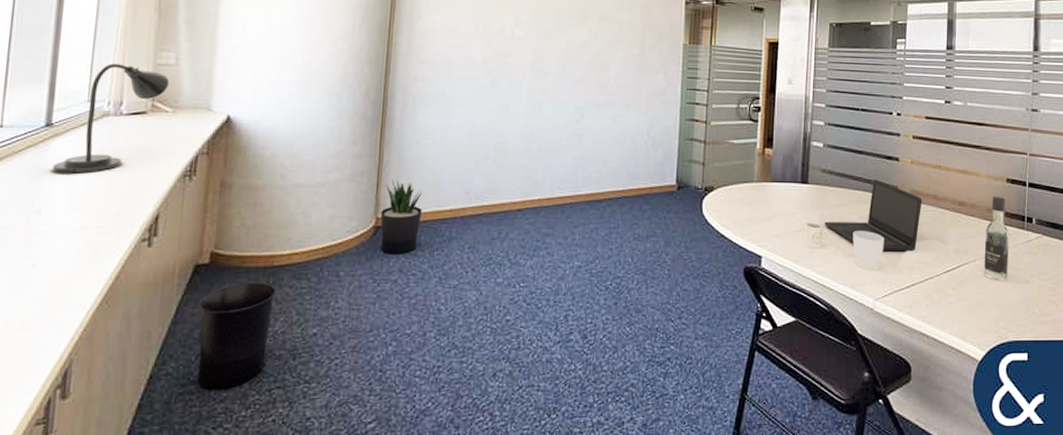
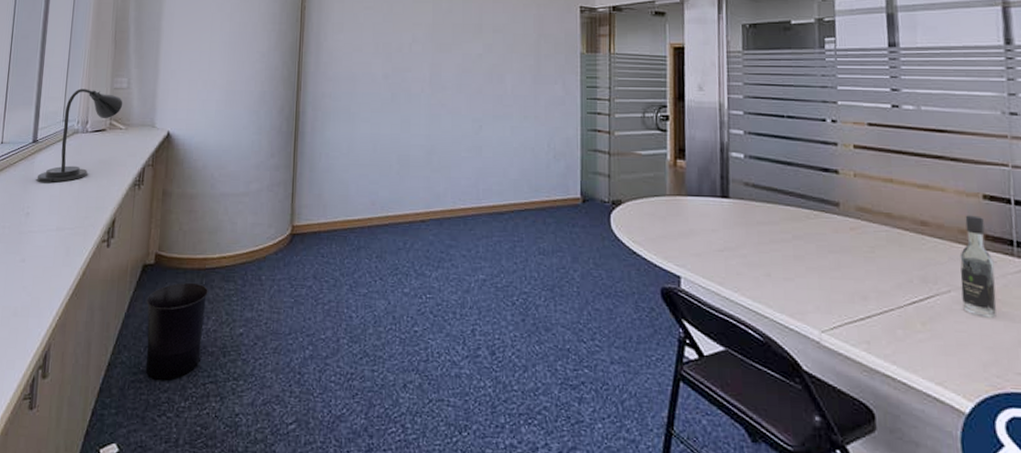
planter: present [380,179,422,254] -> none [296,189,332,261]
mug: present [804,223,829,248] -> none [728,241,759,270]
laptop: present [824,178,922,252] -> none [752,193,873,278]
cup: present [852,231,884,270] -> none [787,252,828,298]

